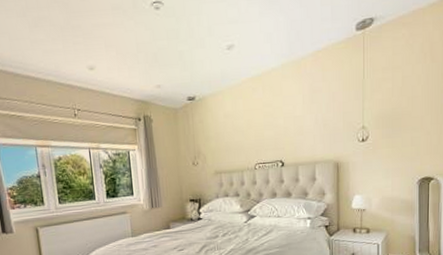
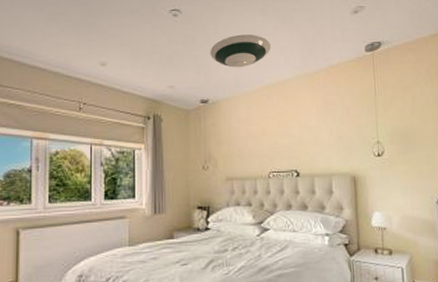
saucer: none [194,22,256,61] -> present [210,34,271,68]

